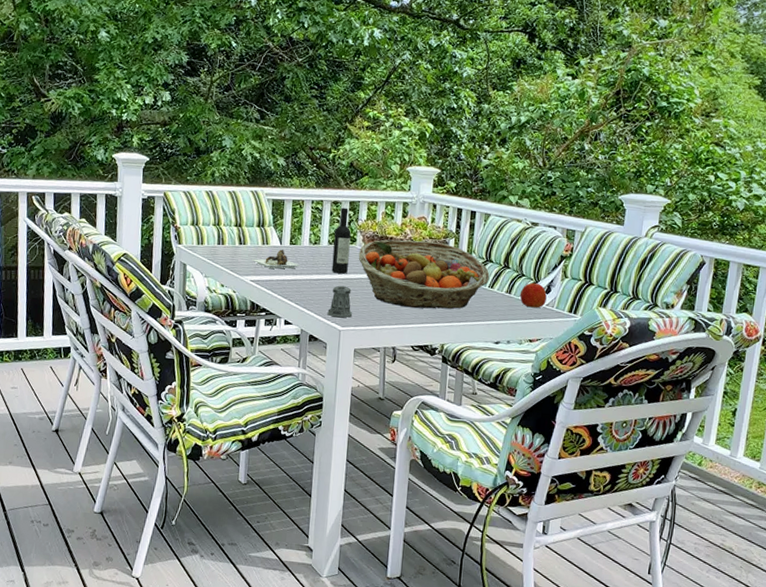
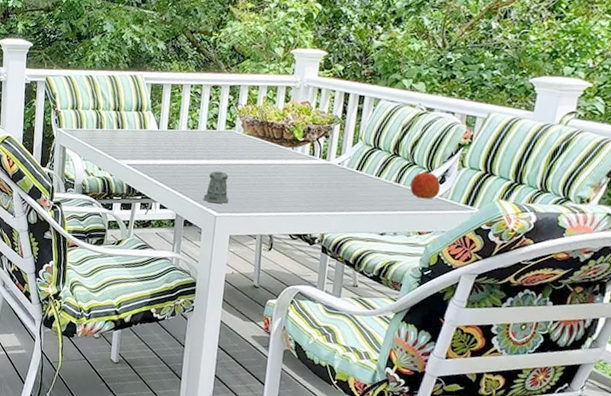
wine bottle: present [252,207,351,274] -> none [130,92,231,160]
fruit basket: present [358,239,490,309] -> none [237,124,377,198]

